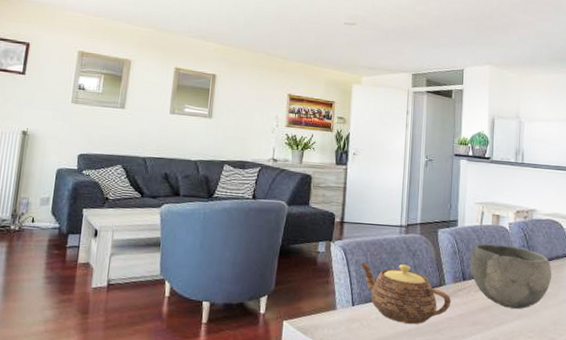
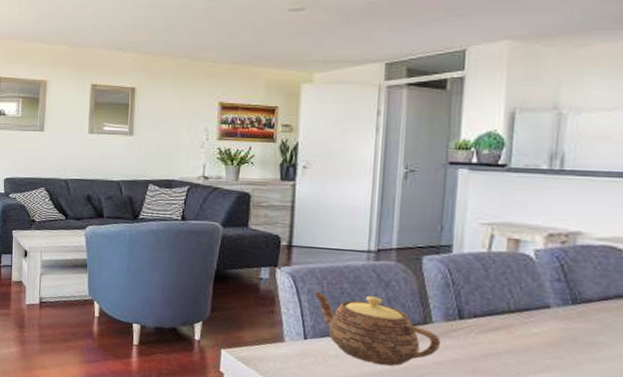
bowl: present [470,243,552,309] -> none [470,275,607,360]

